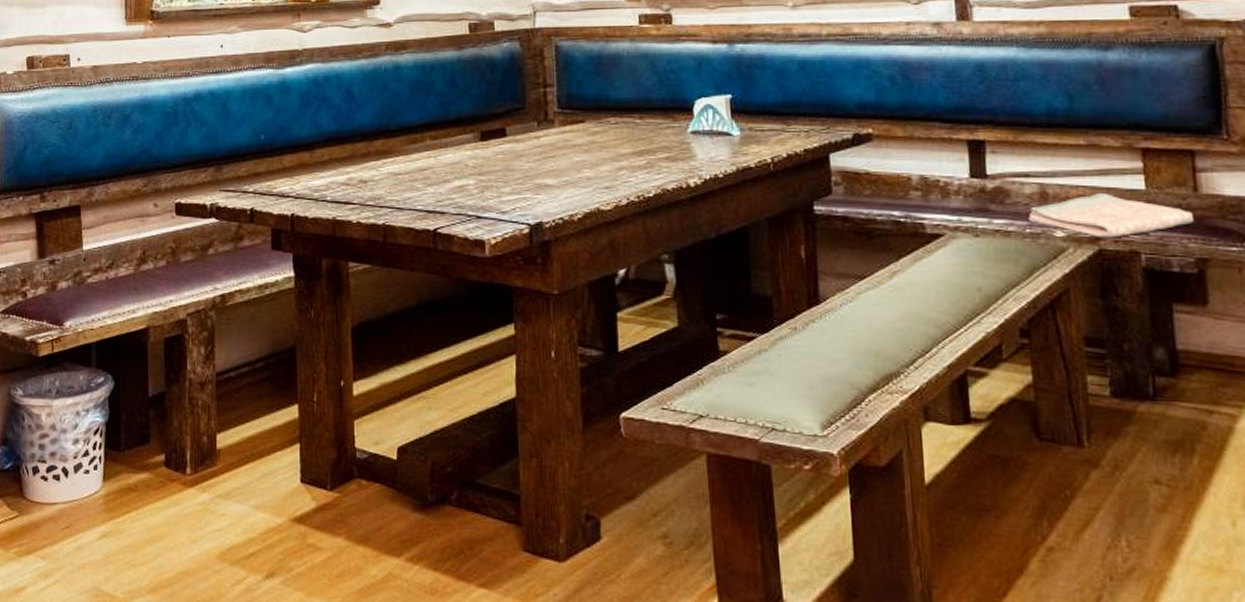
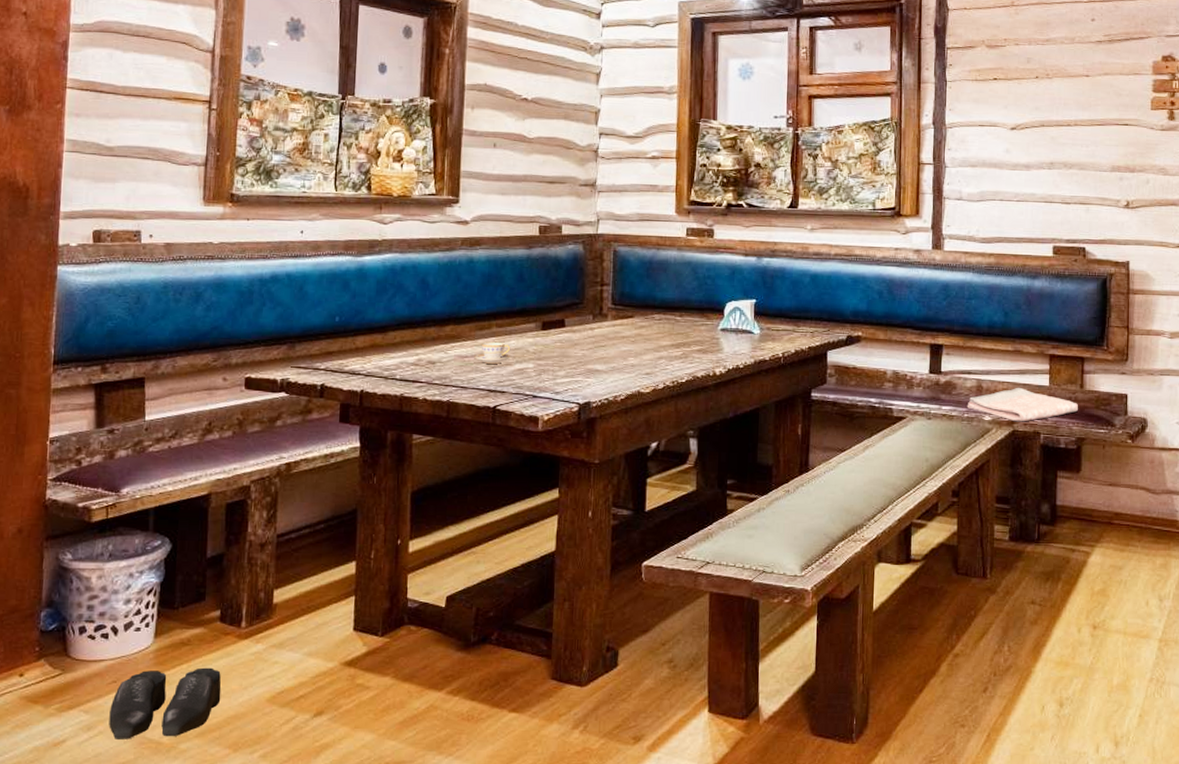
shoe: none [65,516,171,592] -> present [109,667,222,741]
teacup: none [408,157,450,182] -> present [474,342,512,365]

